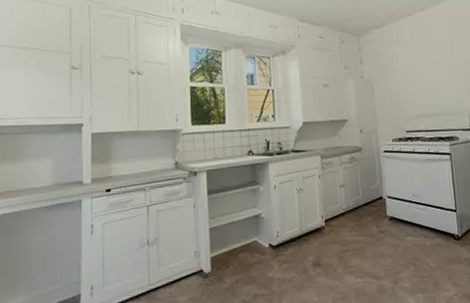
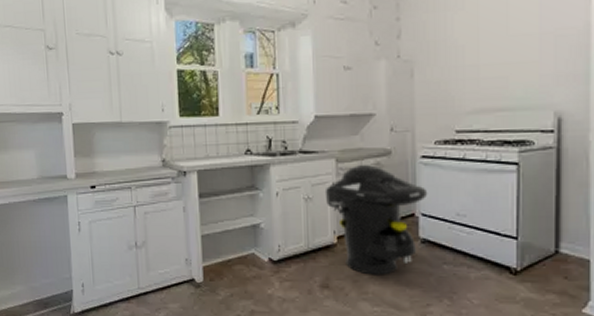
trash can: none [313,159,391,251] -> present [324,164,428,275]

